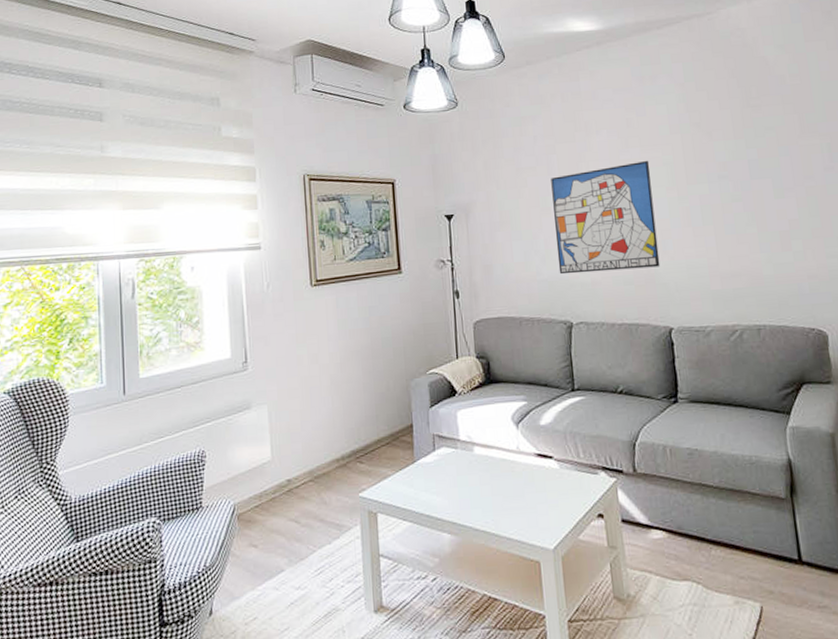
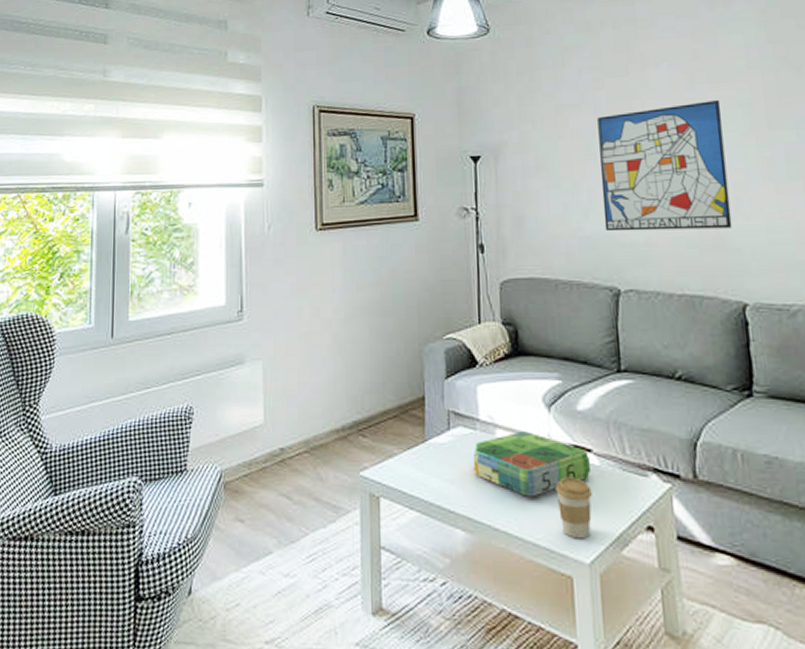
board game: none [455,446,552,500] -> present [472,431,590,497]
coffee cup: none [524,480,554,531] -> present [555,477,592,539]

